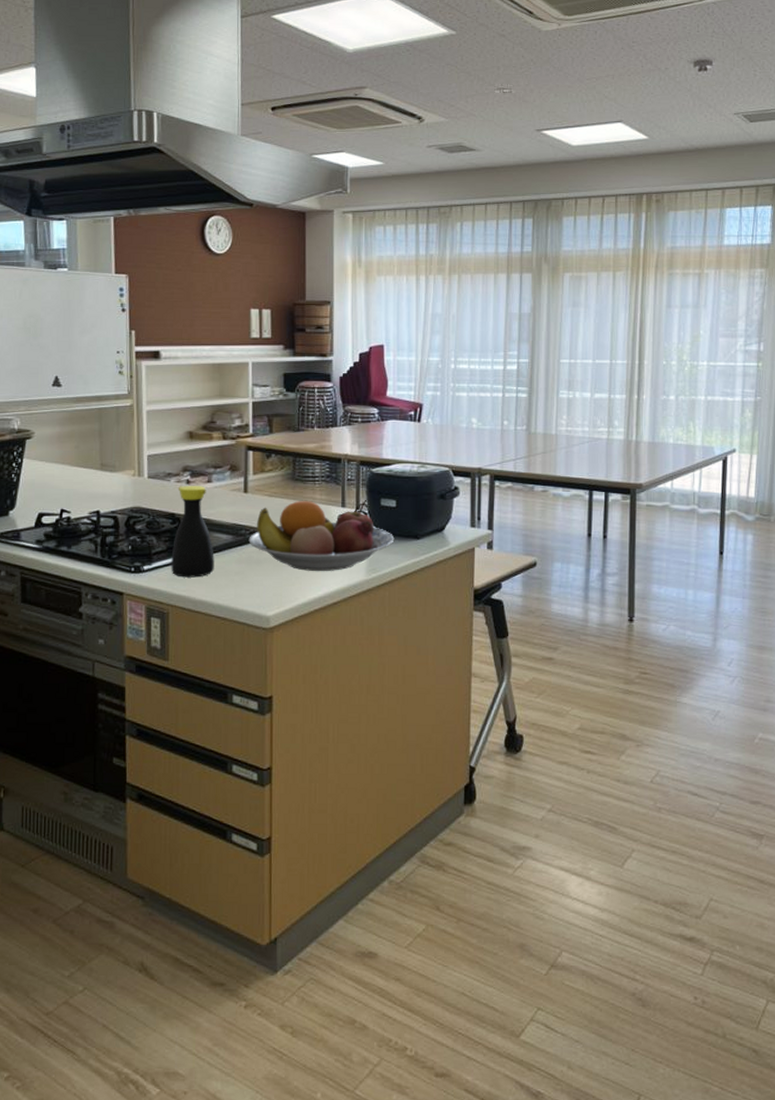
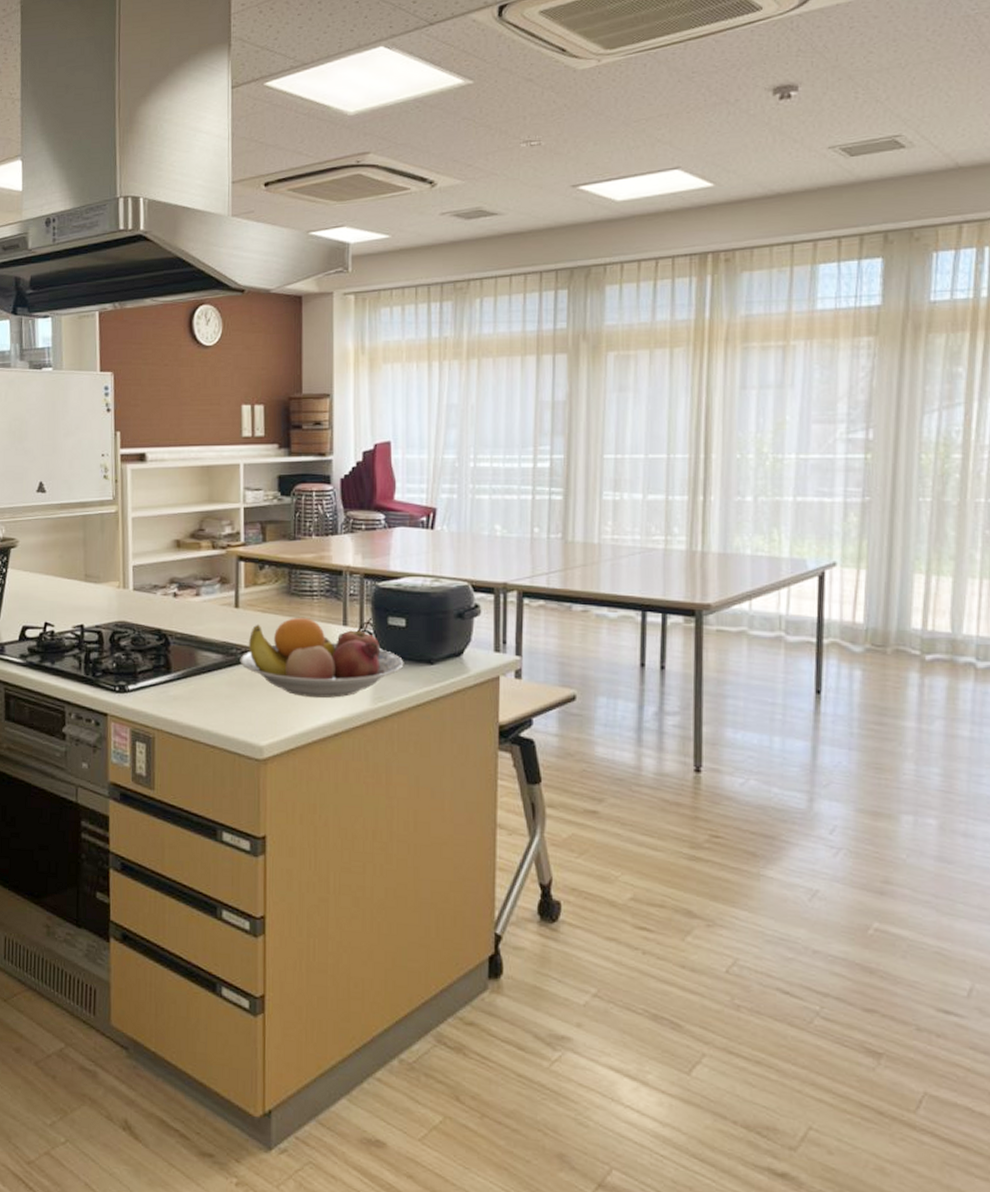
bottle: present [171,485,214,578] -> none [157,598,203,700]

